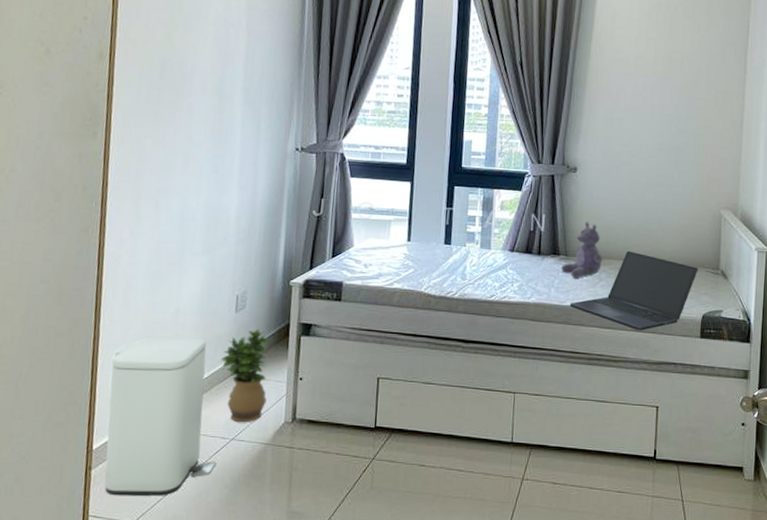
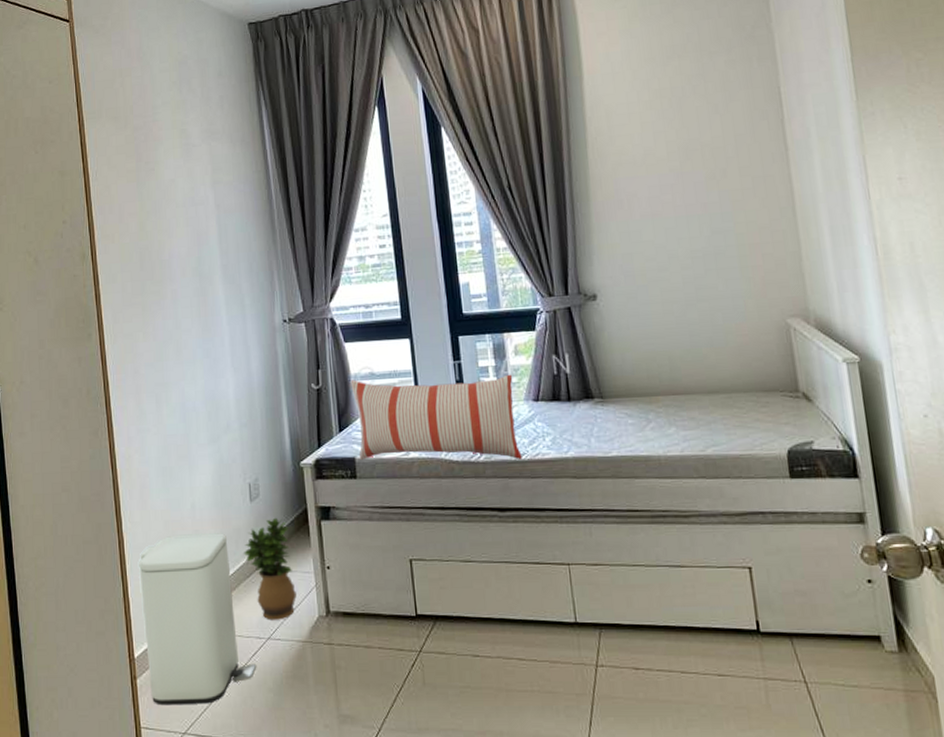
pillow: none [346,212,495,301] -> present [350,374,522,461]
stuffed animal: present [561,221,603,278] -> none [598,355,648,423]
laptop: present [569,250,698,331] -> none [616,382,772,478]

